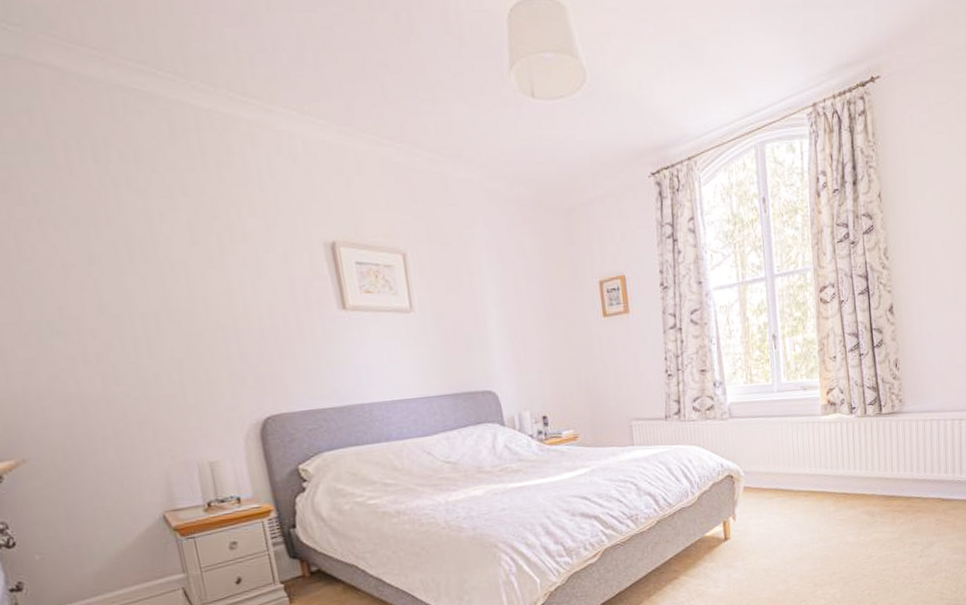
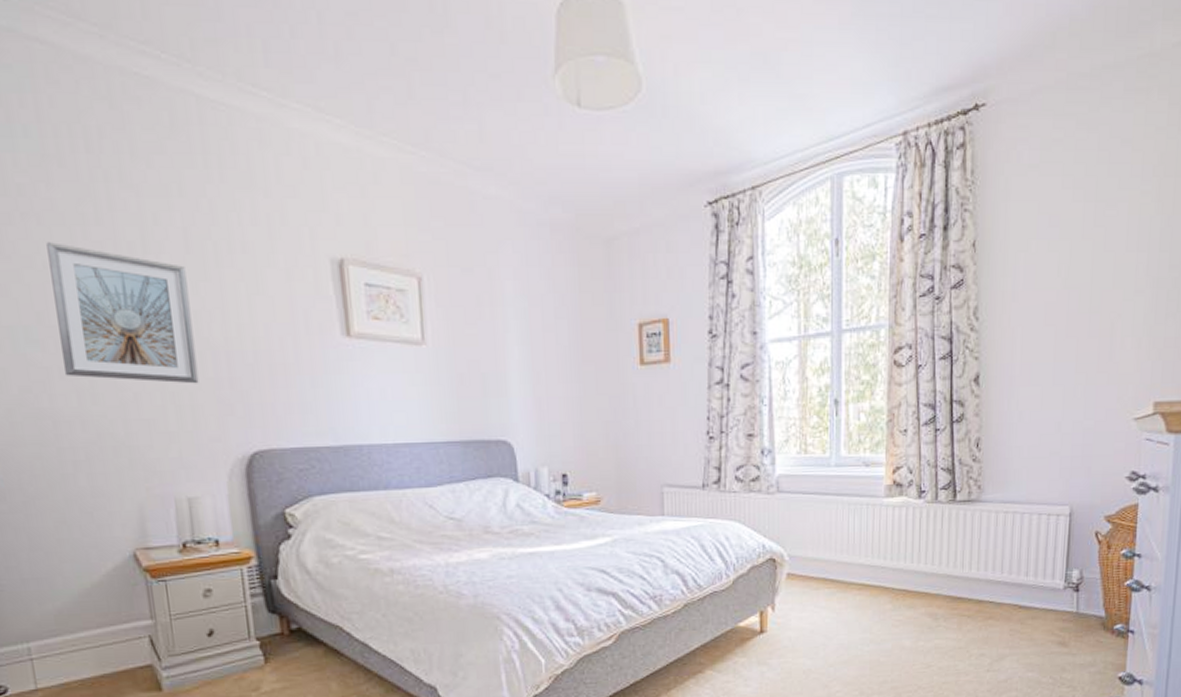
picture frame: none [63,244,212,363] -> present [46,242,199,384]

